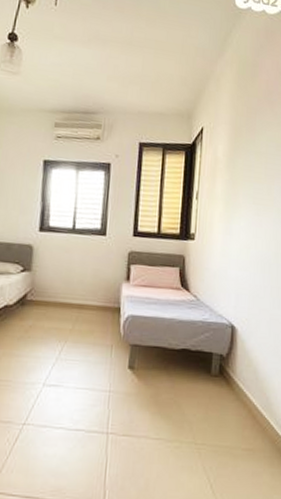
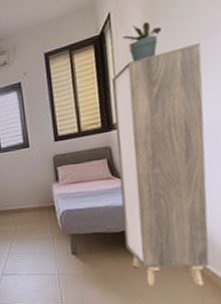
cabinet: none [183,178,268,418] -> present [112,43,210,286]
potted plant: none [209,145,242,181] -> present [122,21,162,62]

